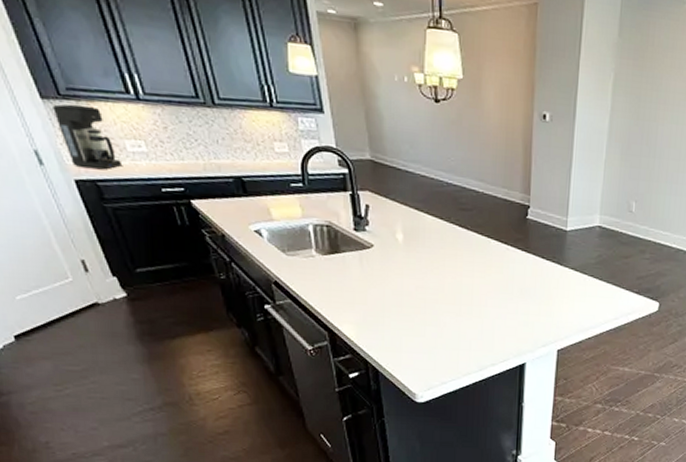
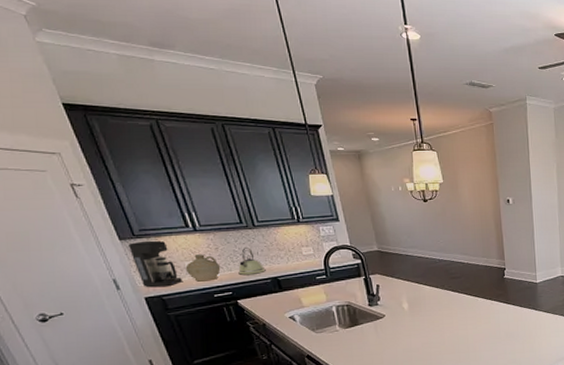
ceramic jug: none [125,132,170,170] -> present [185,254,221,282]
kettle: none [192,132,227,170] -> present [238,248,266,276]

